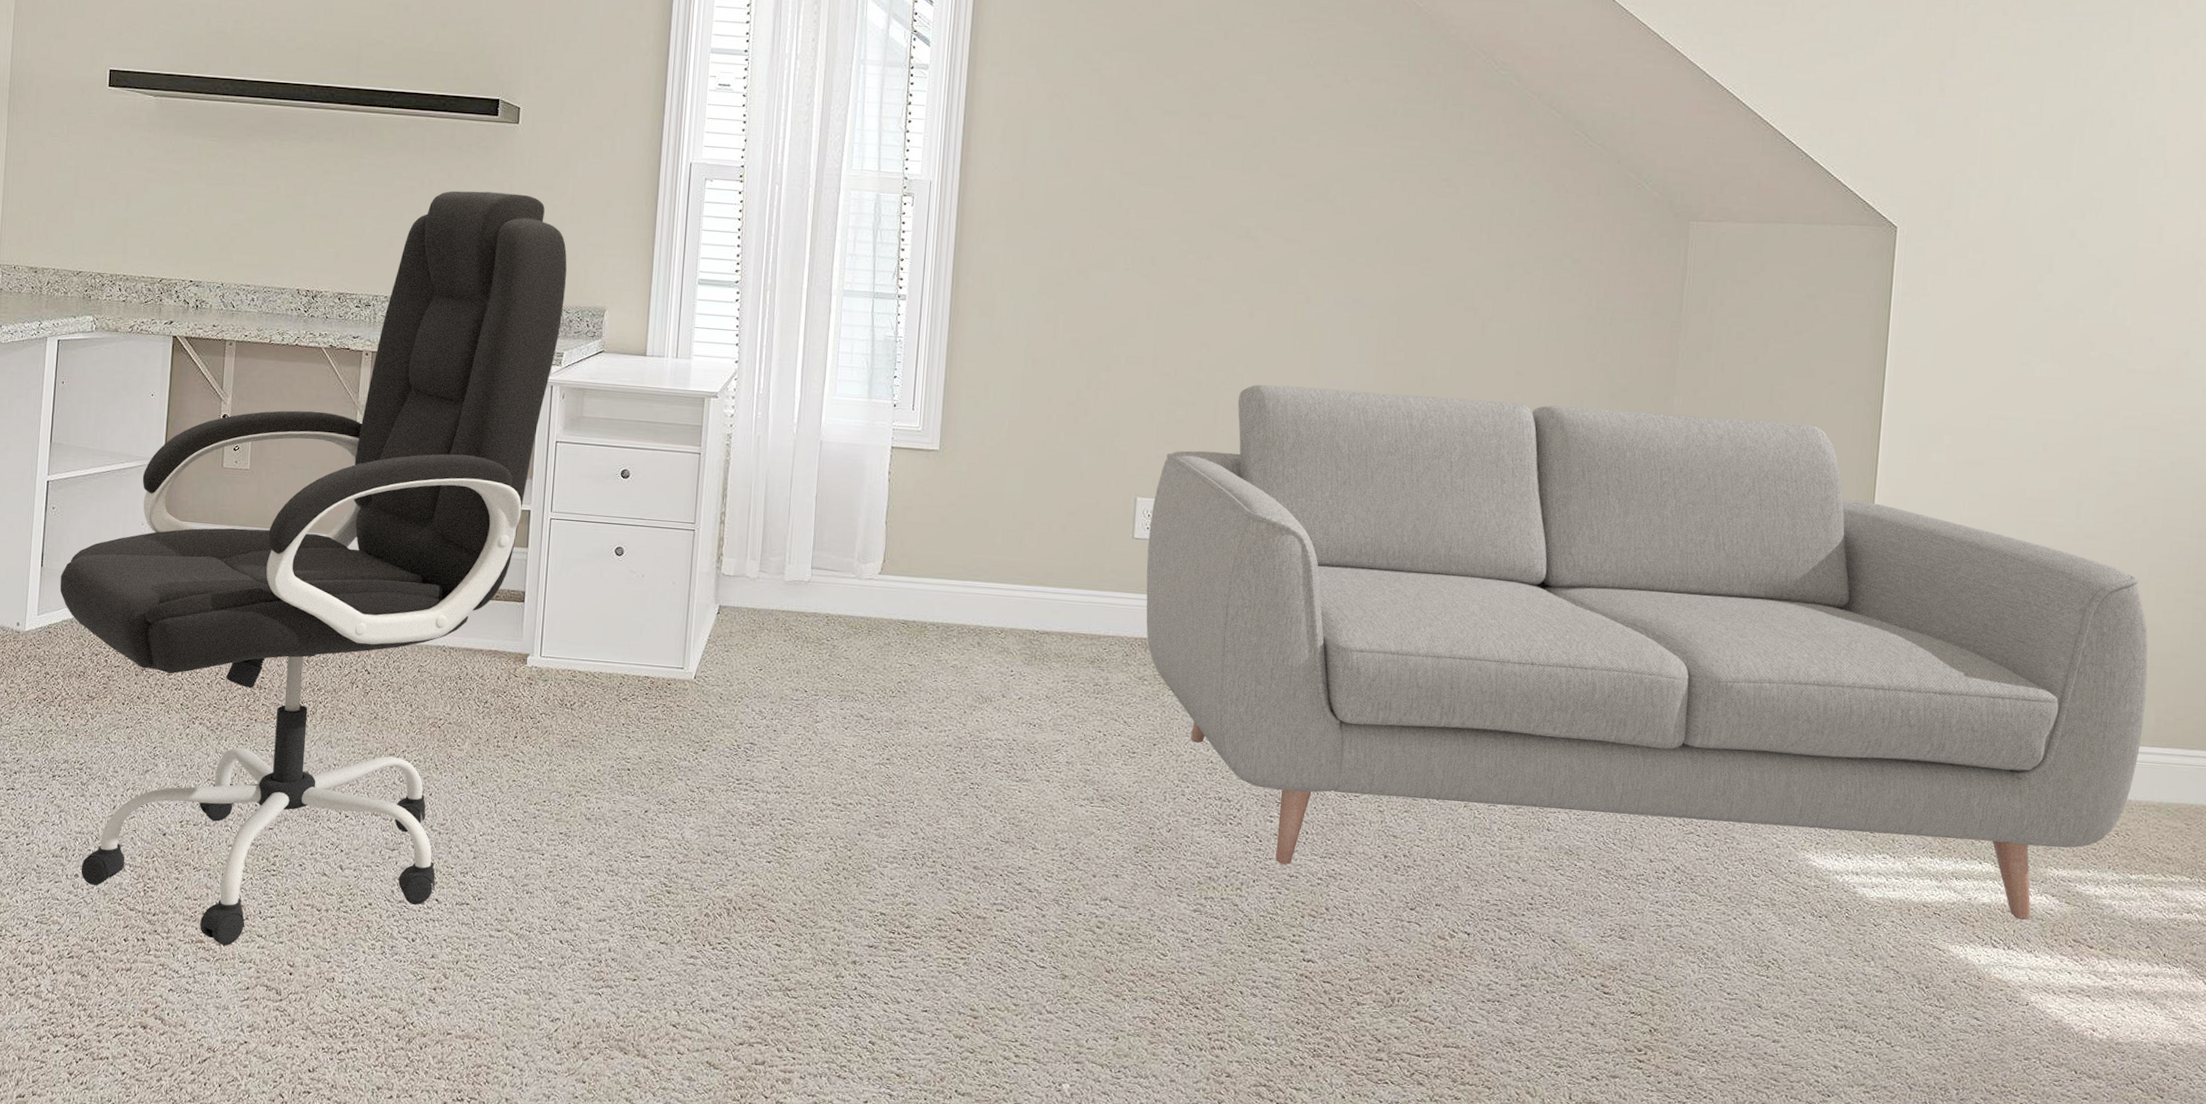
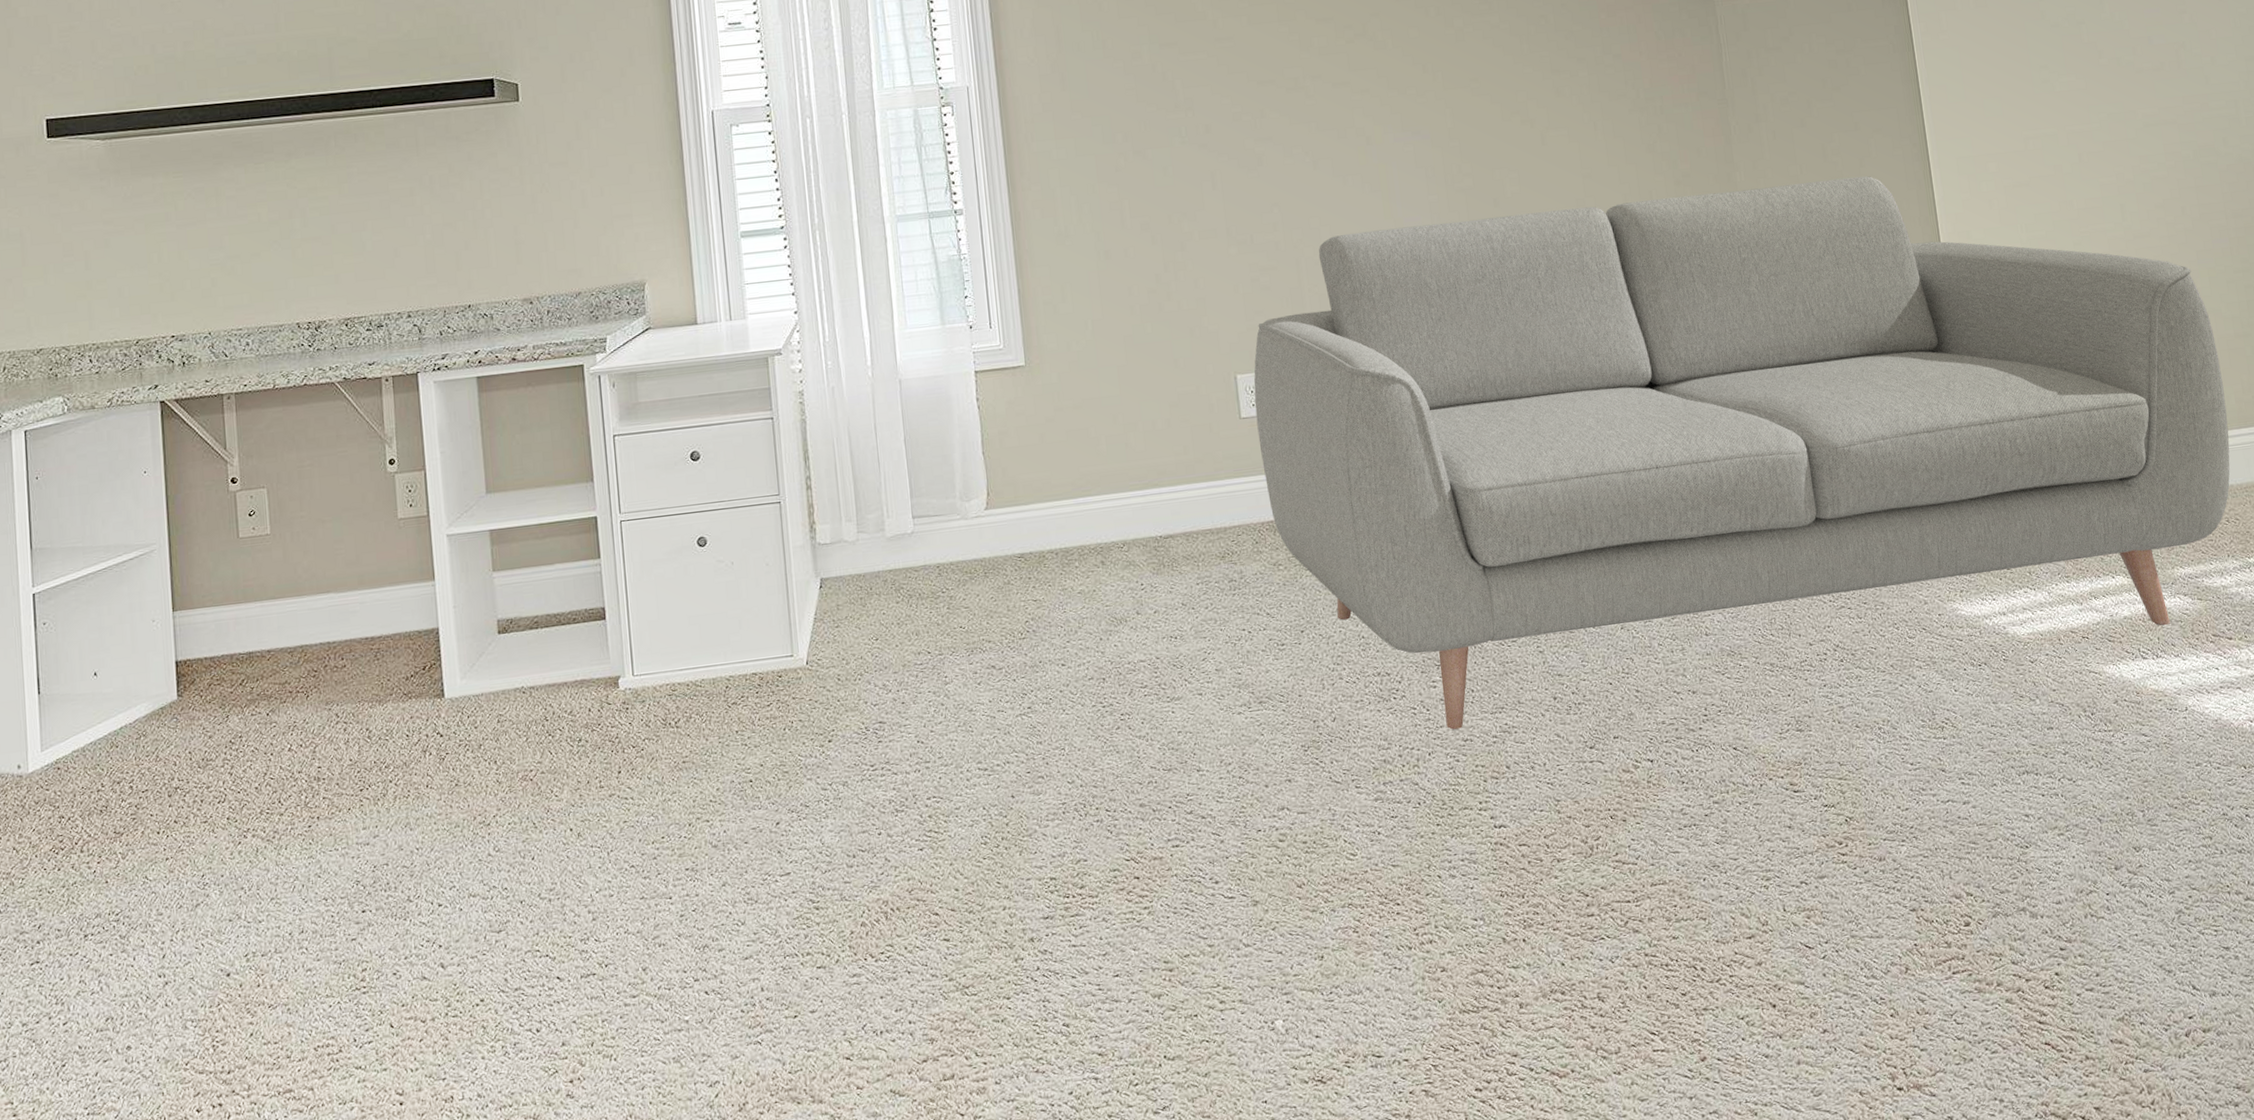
office chair: present [59,190,567,946] -> none [63,175,599,1089]

